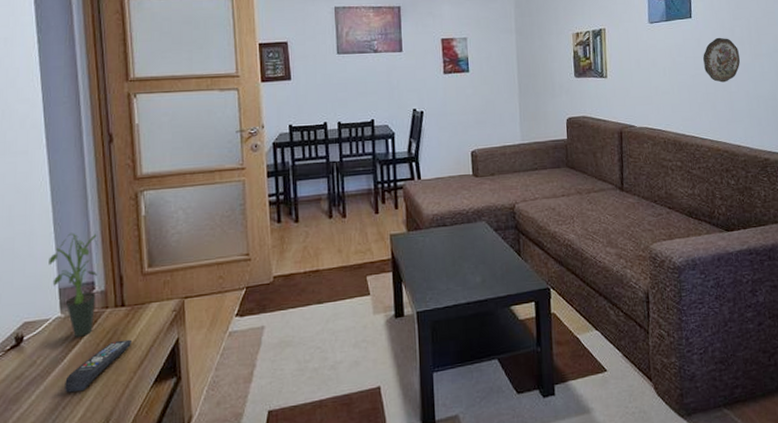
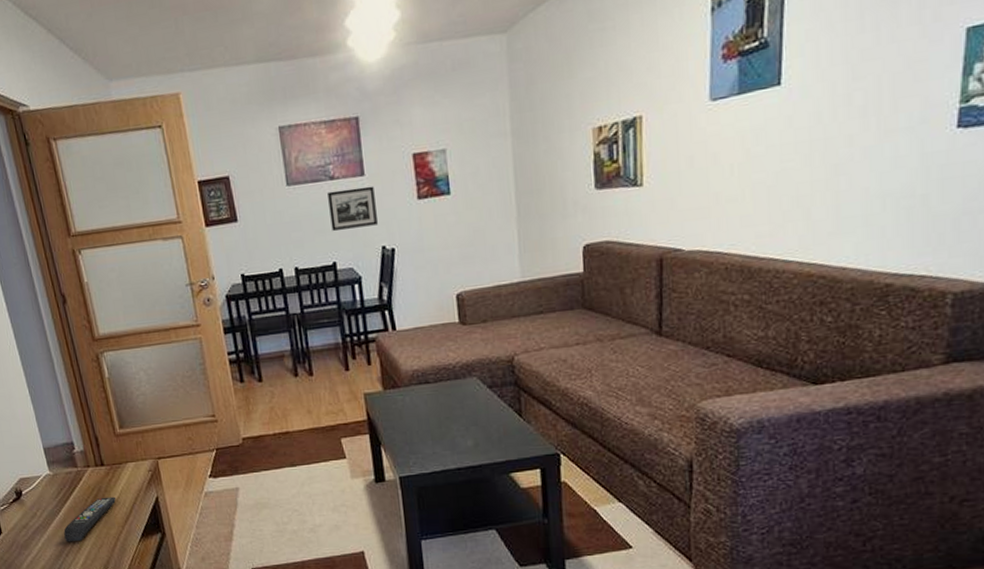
potted plant: present [49,233,98,337] -> none [29,395,80,493]
picture frame: none [371,60,411,95] -> present [328,186,378,232]
decorative plate: present [703,37,740,83] -> none [796,109,858,179]

